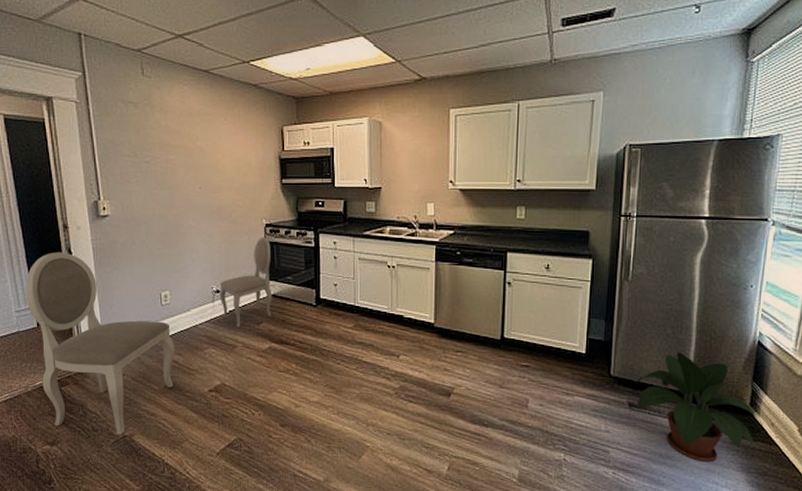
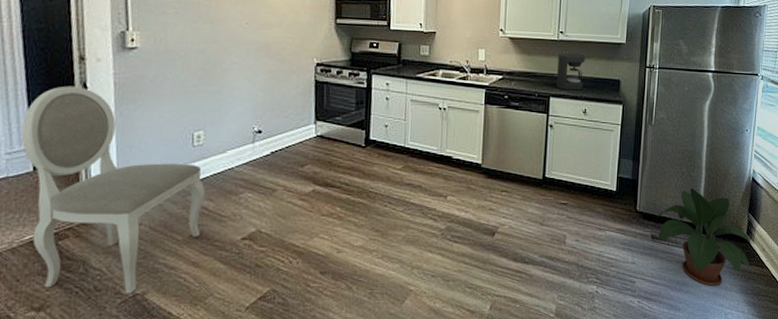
dining chair: present [219,236,272,328] -> none [261,76,321,171]
coffee maker: none [513,203,547,245] -> present [556,53,585,91]

